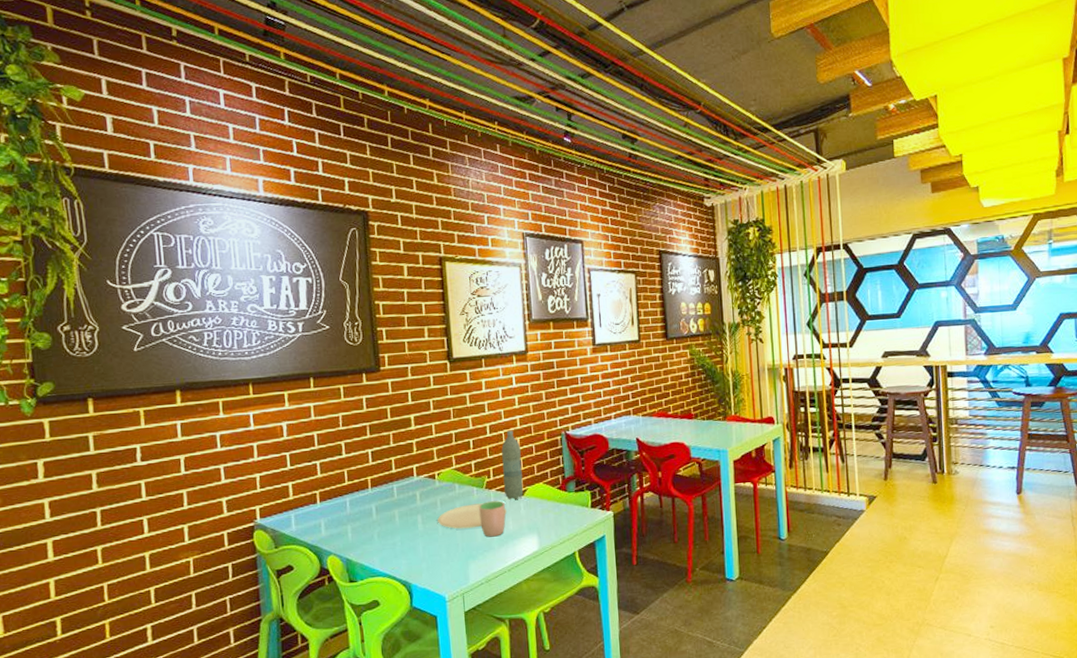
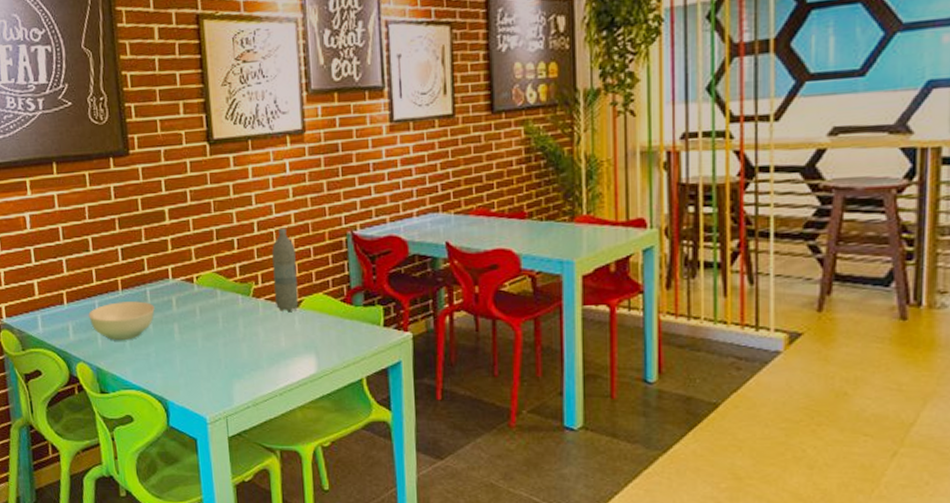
bowl: none [340,497,401,533] -> present [88,301,155,340]
plate: present [438,503,507,529] -> none [197,314,278,343]
cup: present [478,501,506,537] -> none [244,312,277,354]

